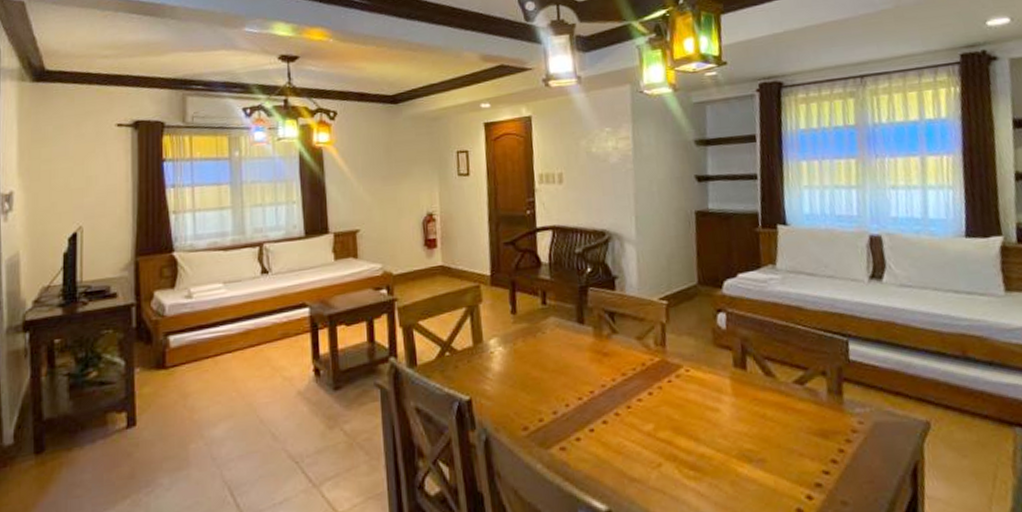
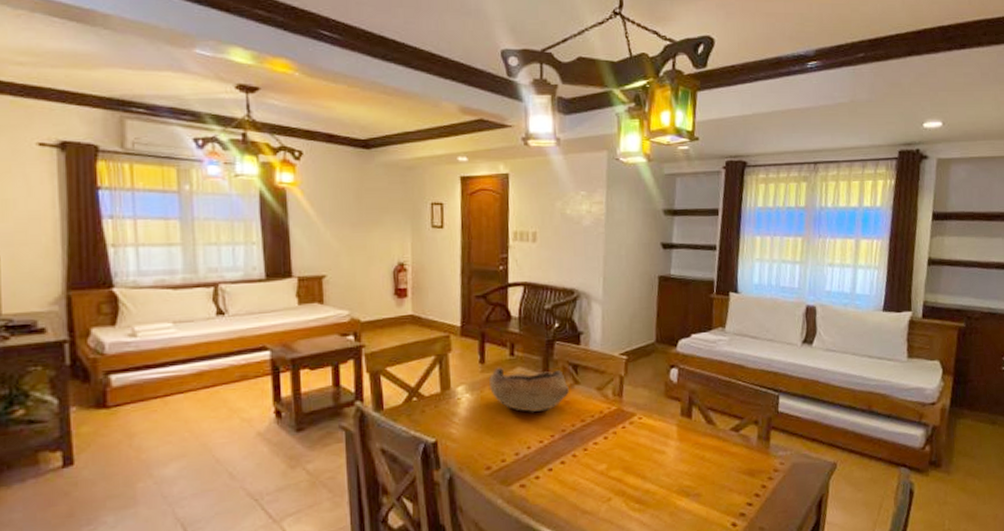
bowl: none [521,317,607,367] -> present [488,367,569,413]

